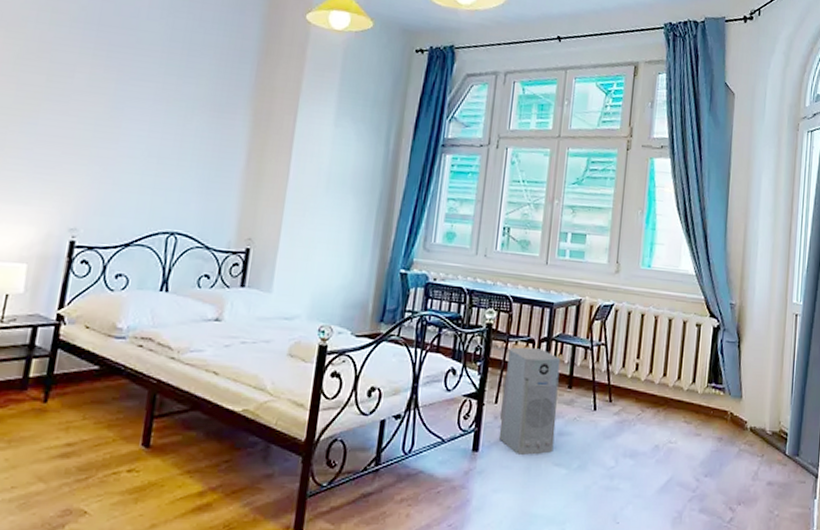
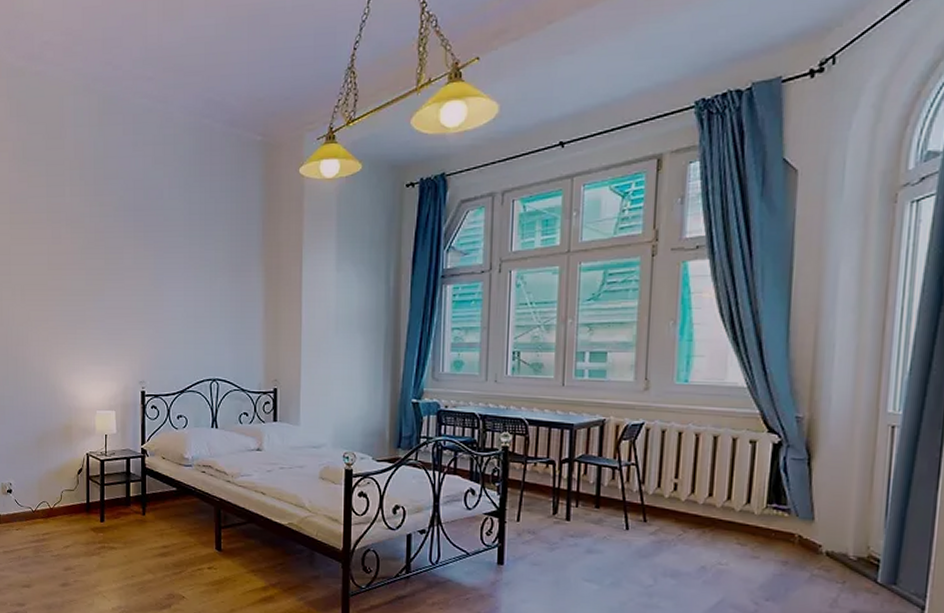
air purifier: present [498,347,561,456] -> none [523,468,585,571]

